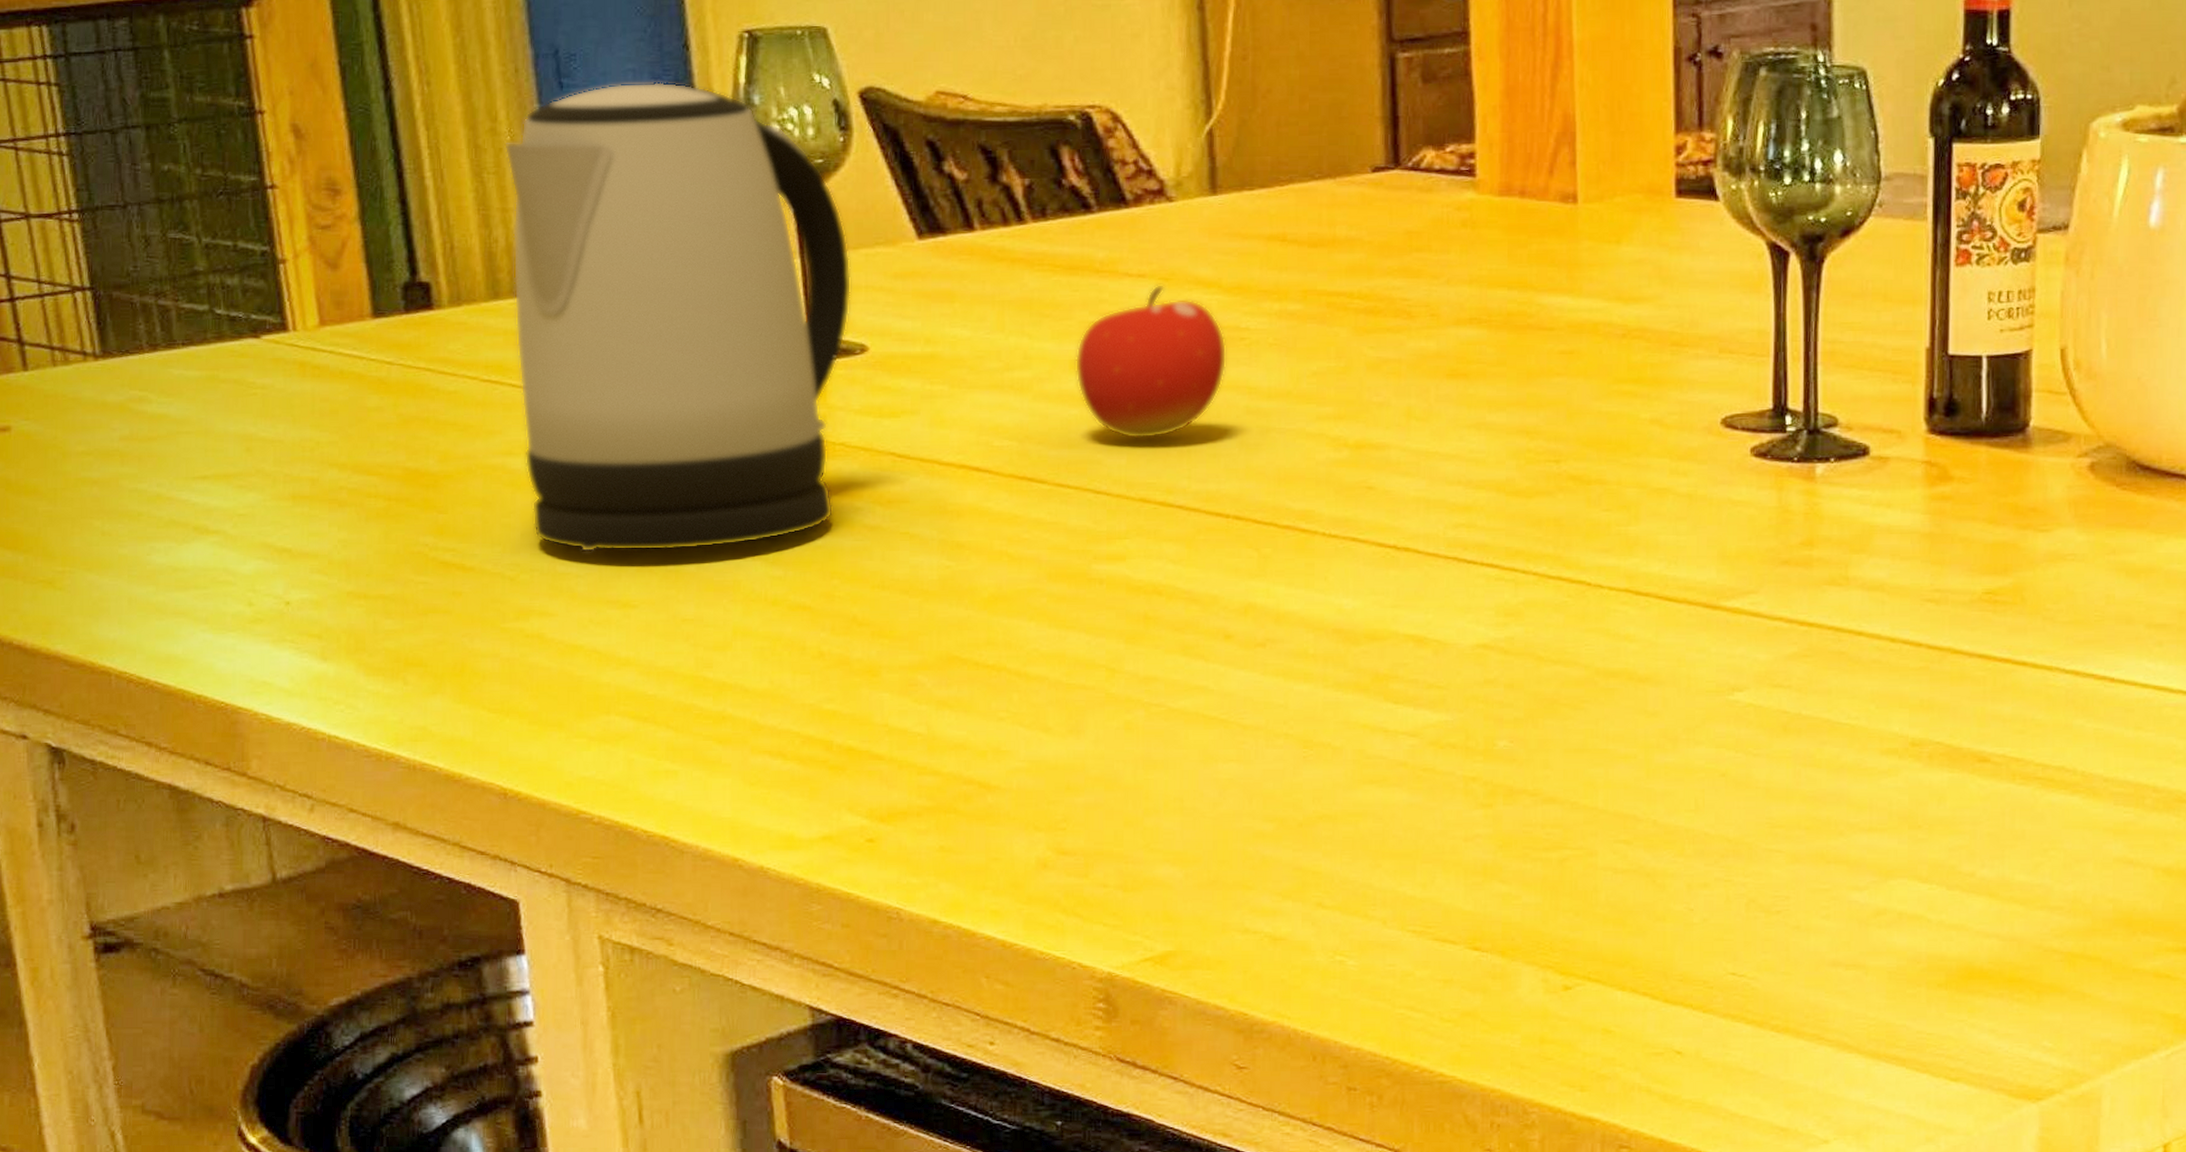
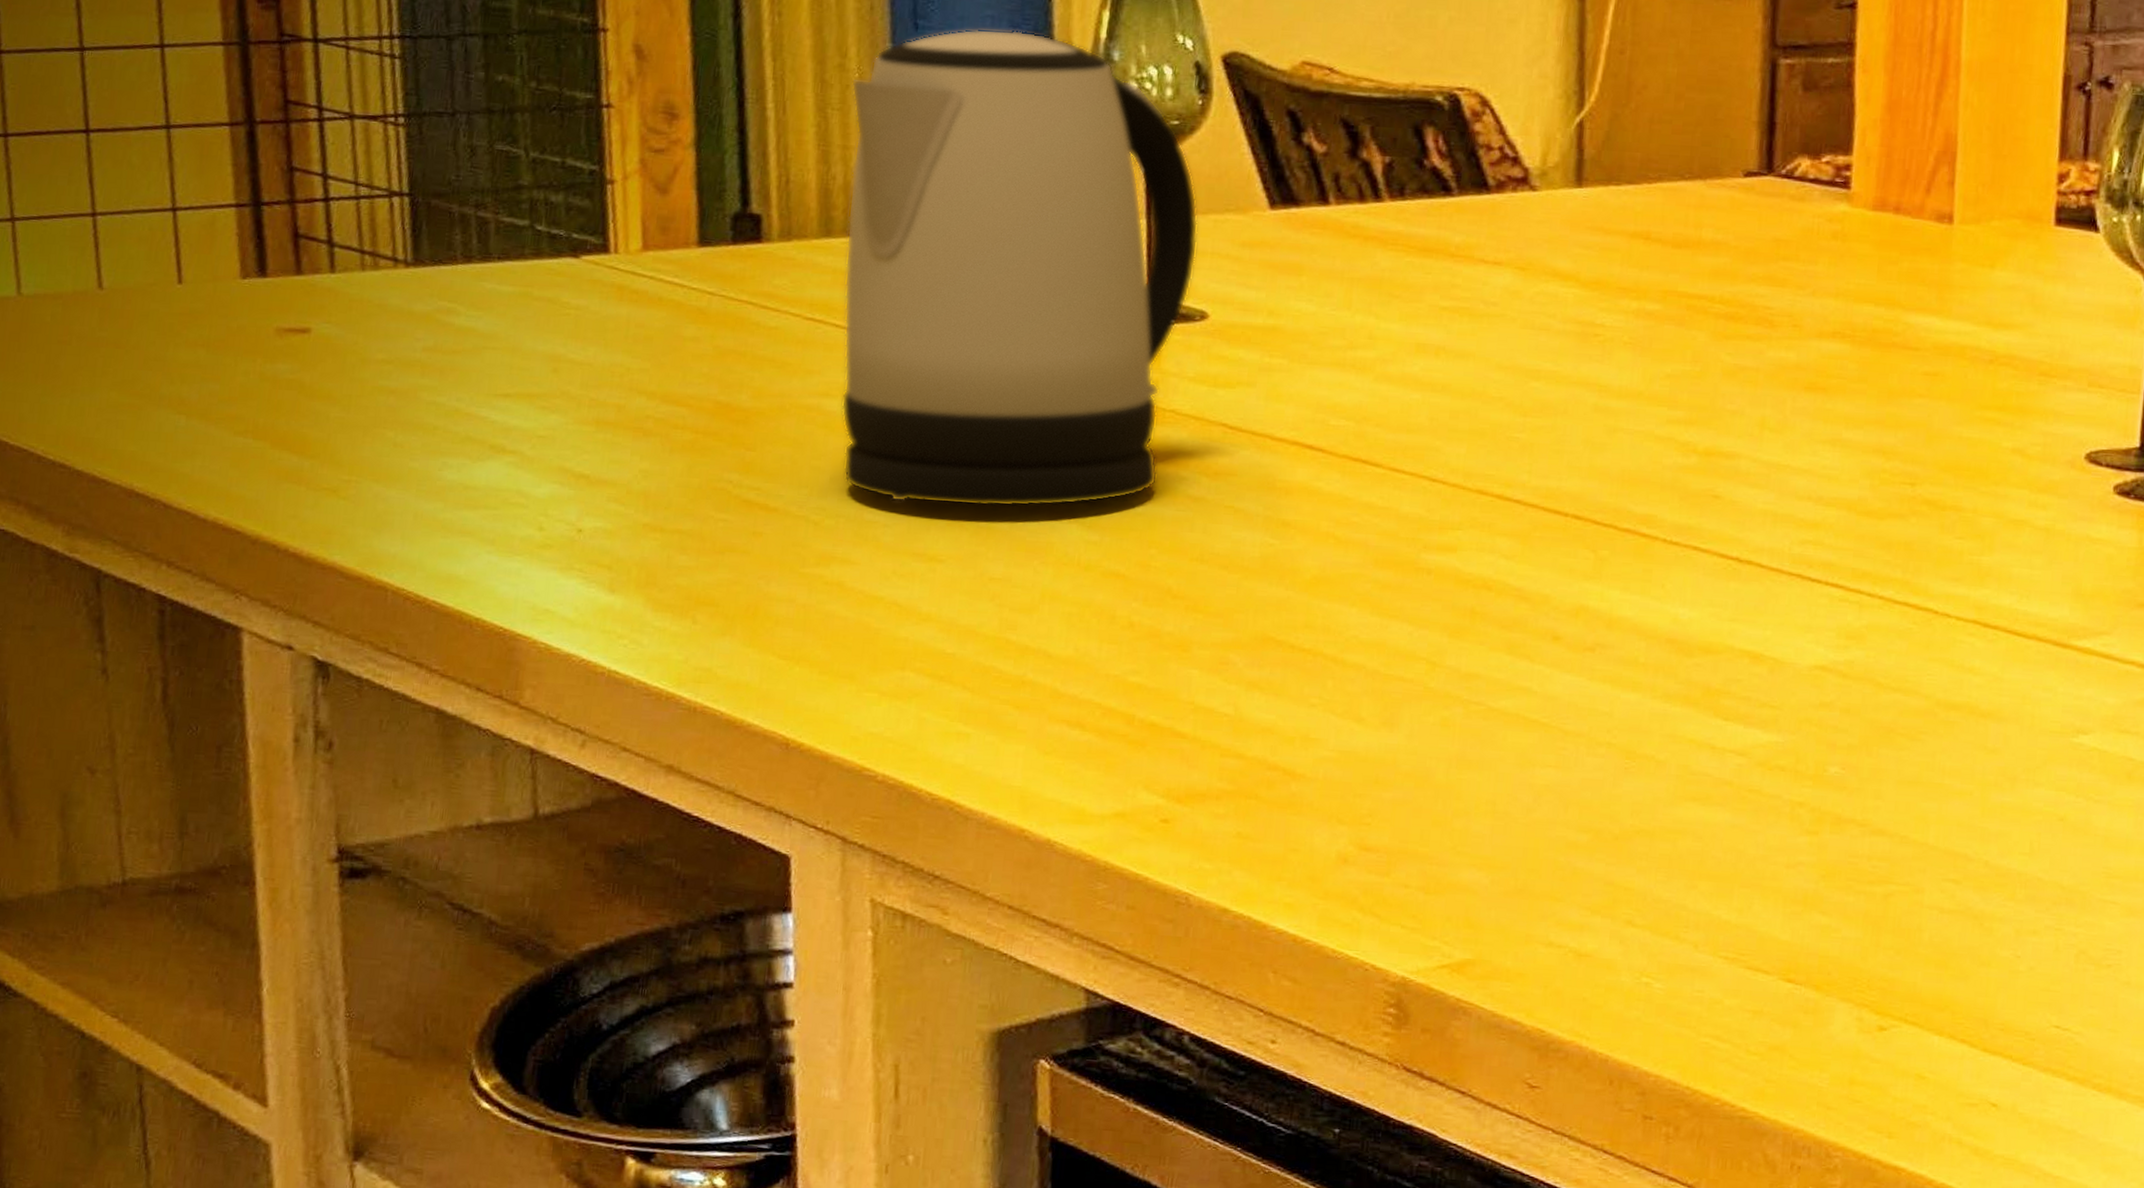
fruit: present [1075,283,1227,439] -> none [1420,272,1580,430]

